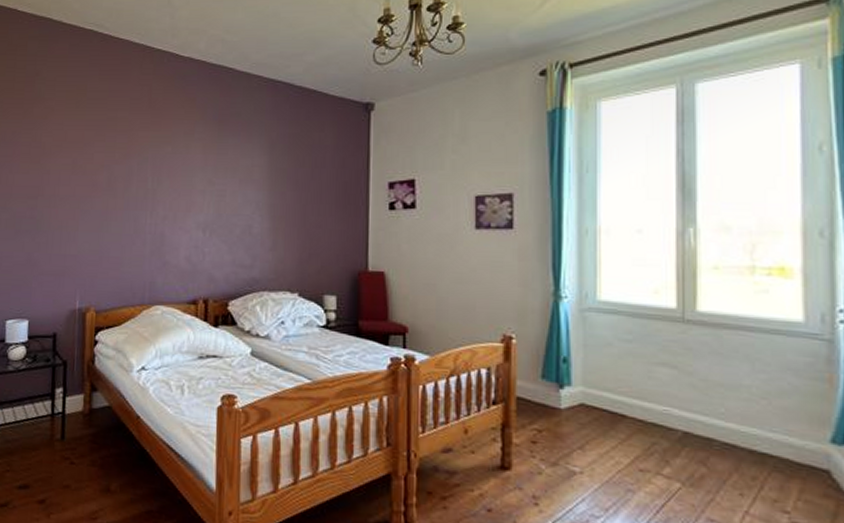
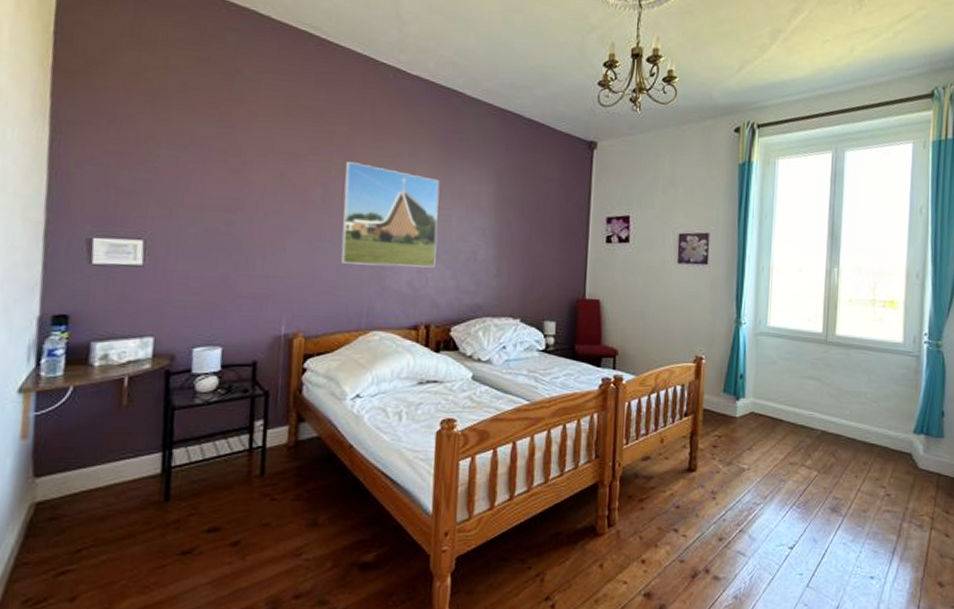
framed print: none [125,145,214,243] -> present [340,162,440,268]

